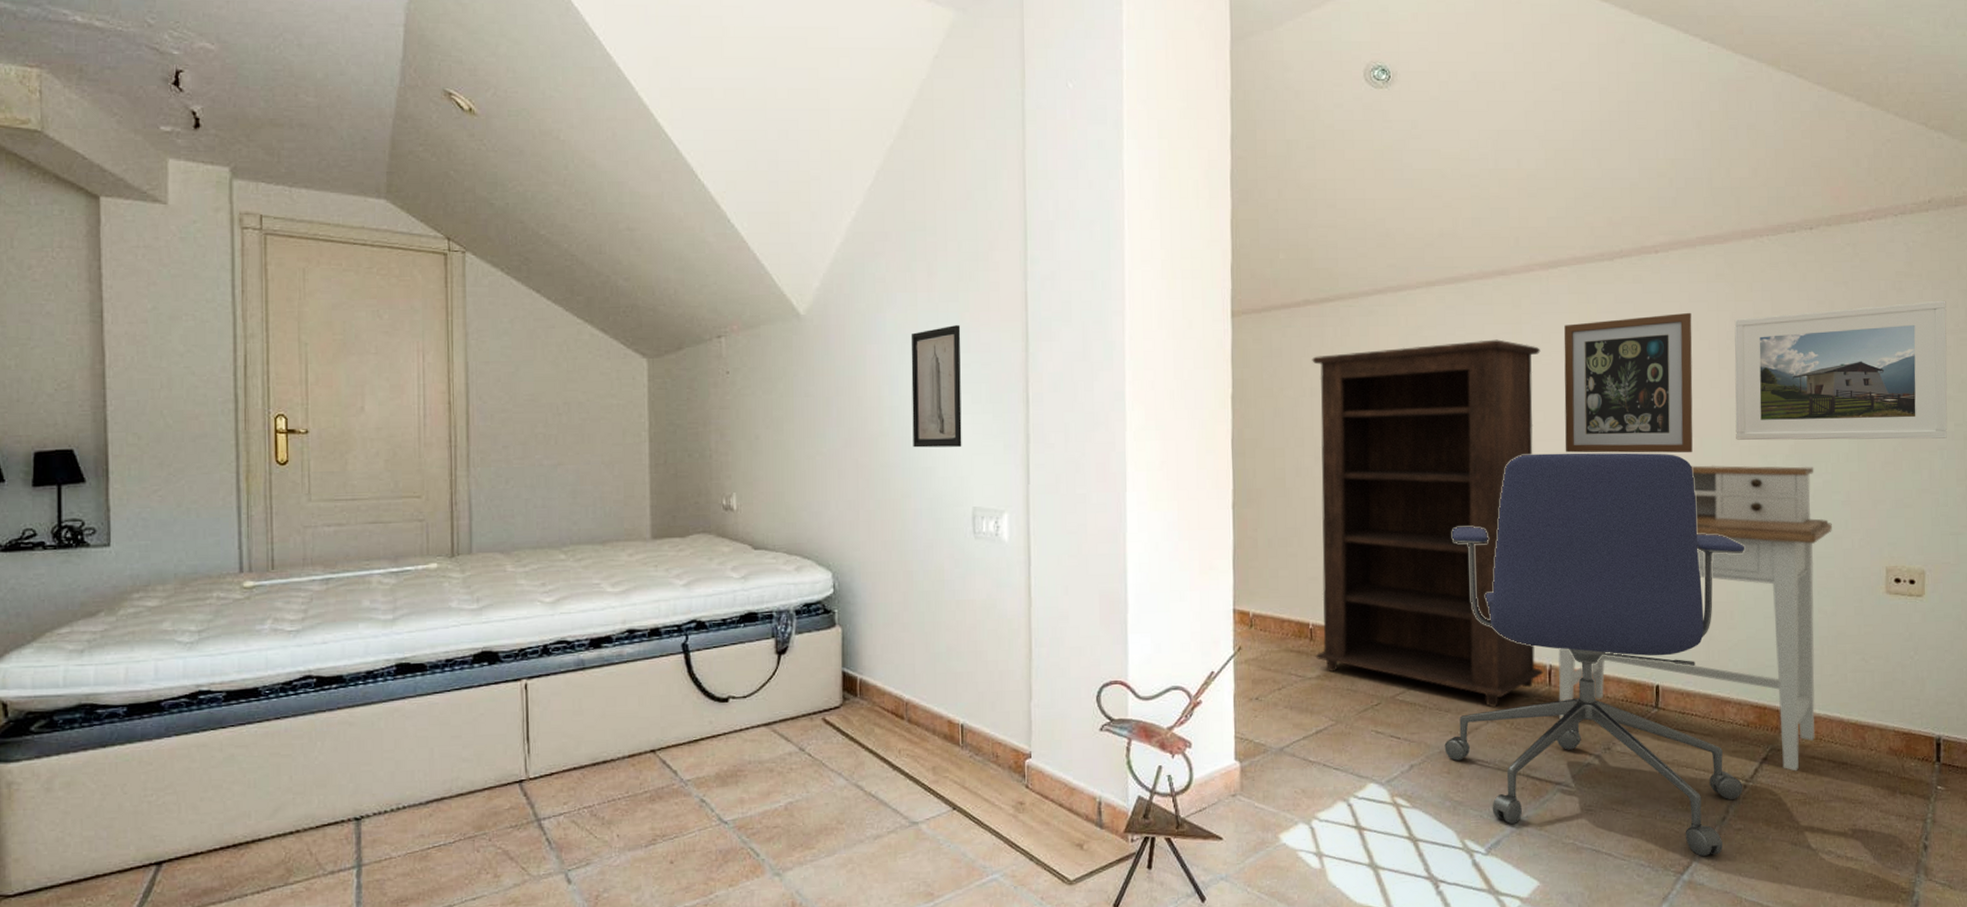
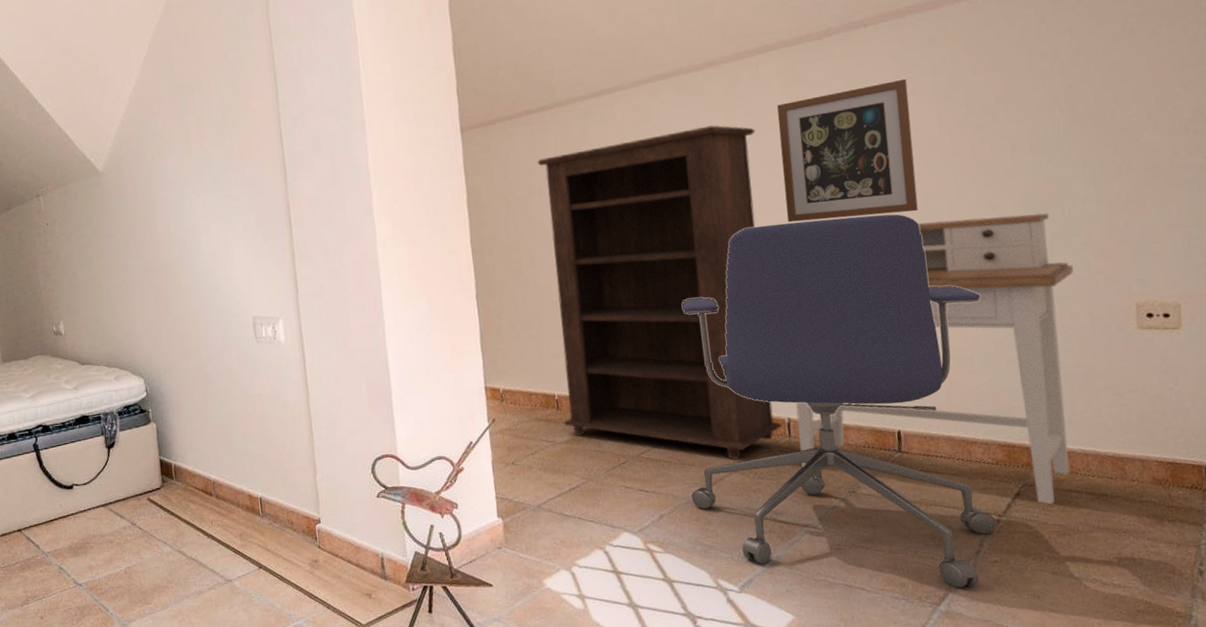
wall art: present [910,325,962,448] -> none [189,166,239,272]
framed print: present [1734,300,1948,441] -> none [952,35,1196,195]

